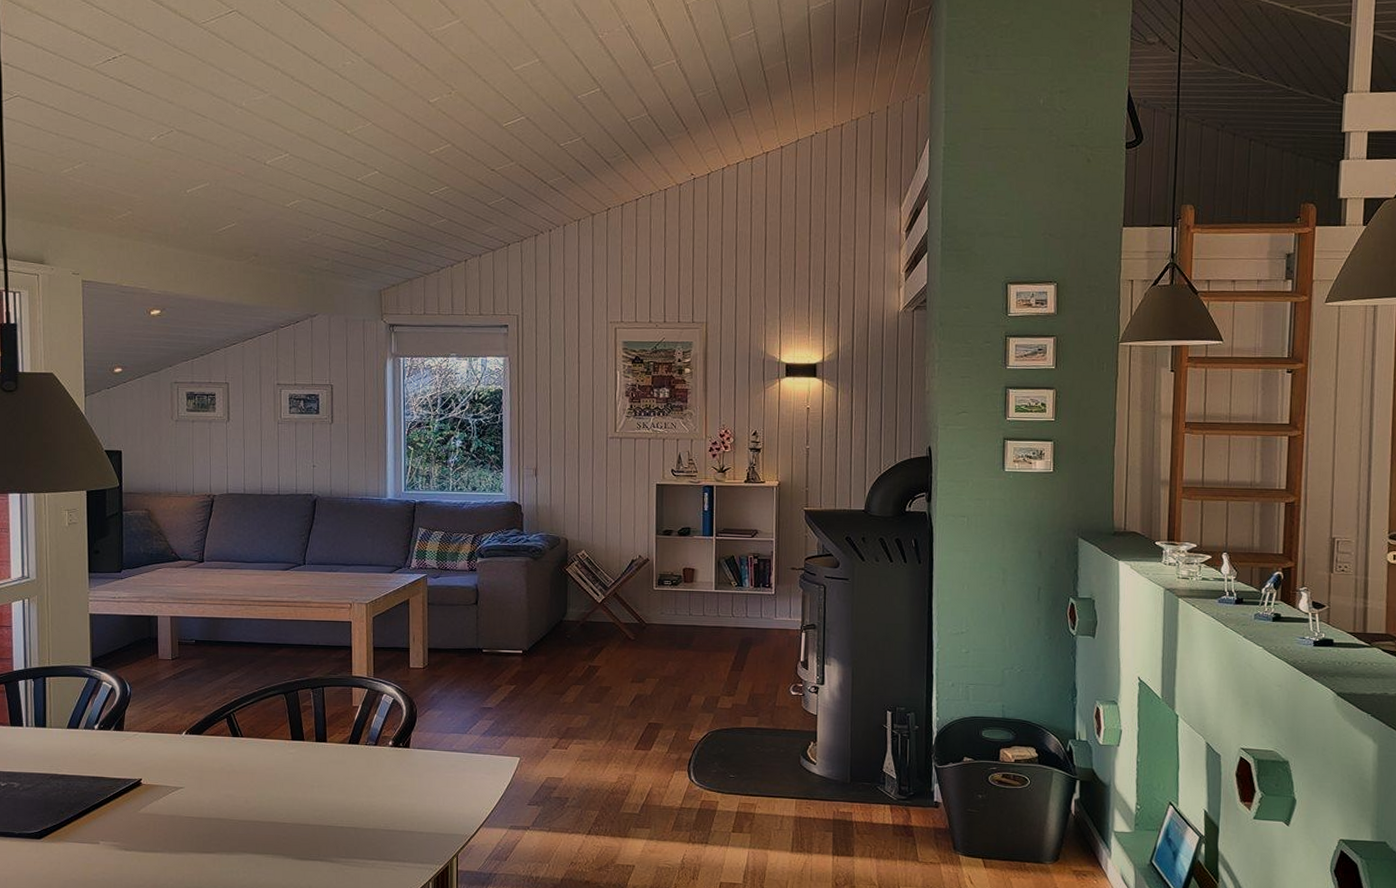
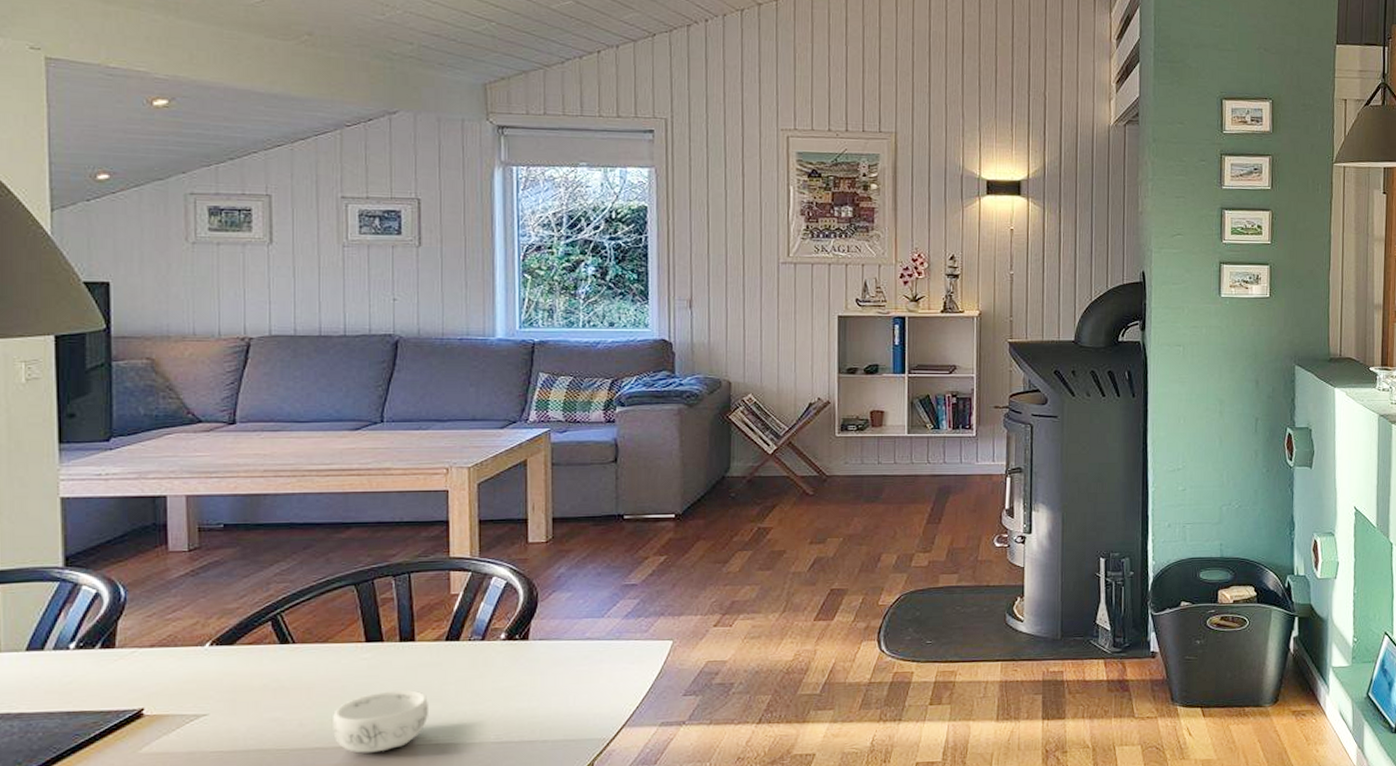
decorative bowl: none [269,780,336,829] -> present [333,690,428,753]

